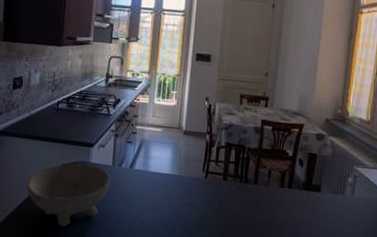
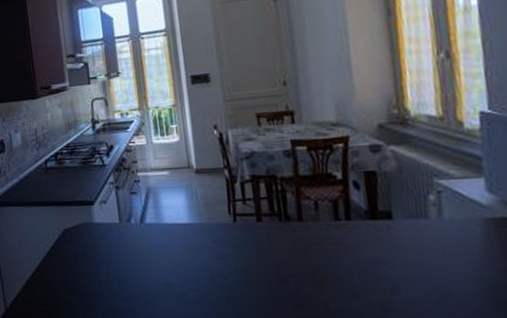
bowl: present [26,163,111,227] -> none [30,225,122,300]

